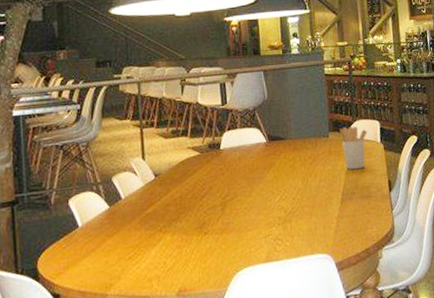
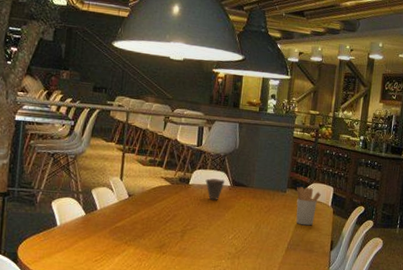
cup: none [238,136,260,162] -> present [205,178,226,200]

